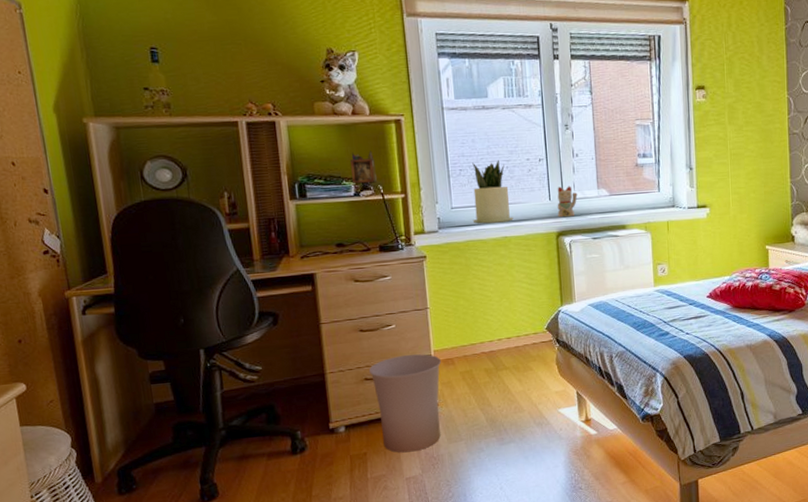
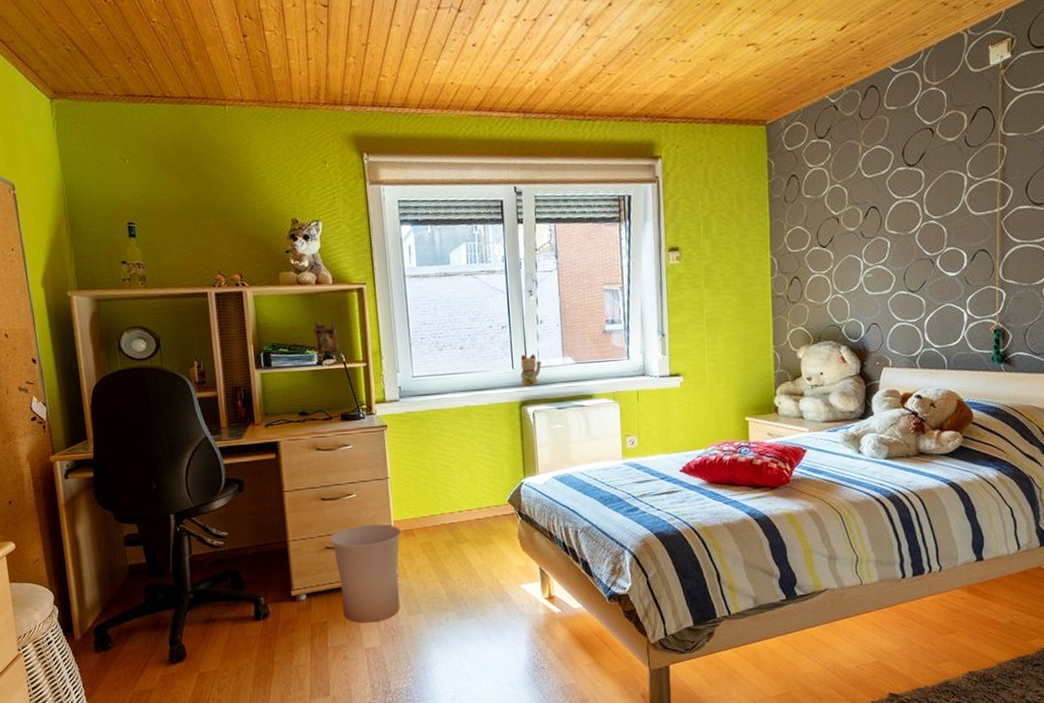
planter: present [472,159,514,224] -> none [433,327,475,393]

